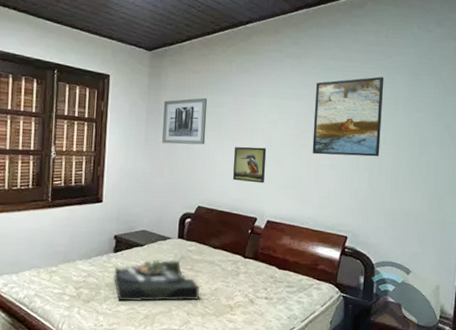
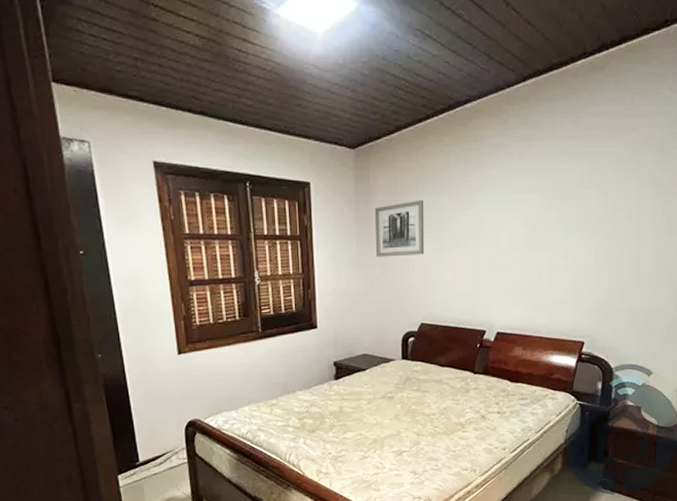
serving tray: present [114,260,201,302] -> none [337,382,429,428]
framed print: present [232,146,267,184] -> none [457,252,494,293]
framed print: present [312,77,384,157] -> none [545,156,628,254]

